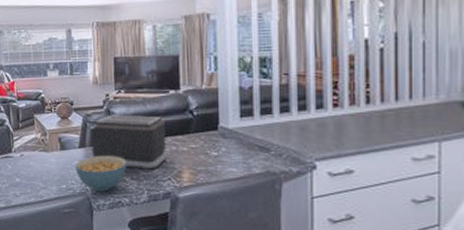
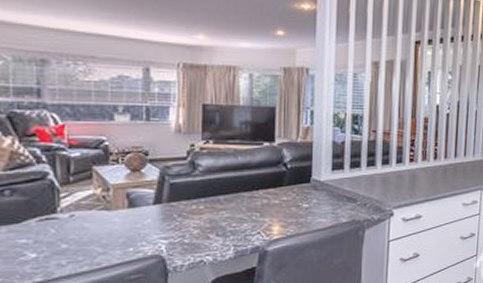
cereal bowl: present [74,155,127,192] -> none [146,211,213,252]
toaster: present [91,114,166,170] -> none [170,167,257,225]

